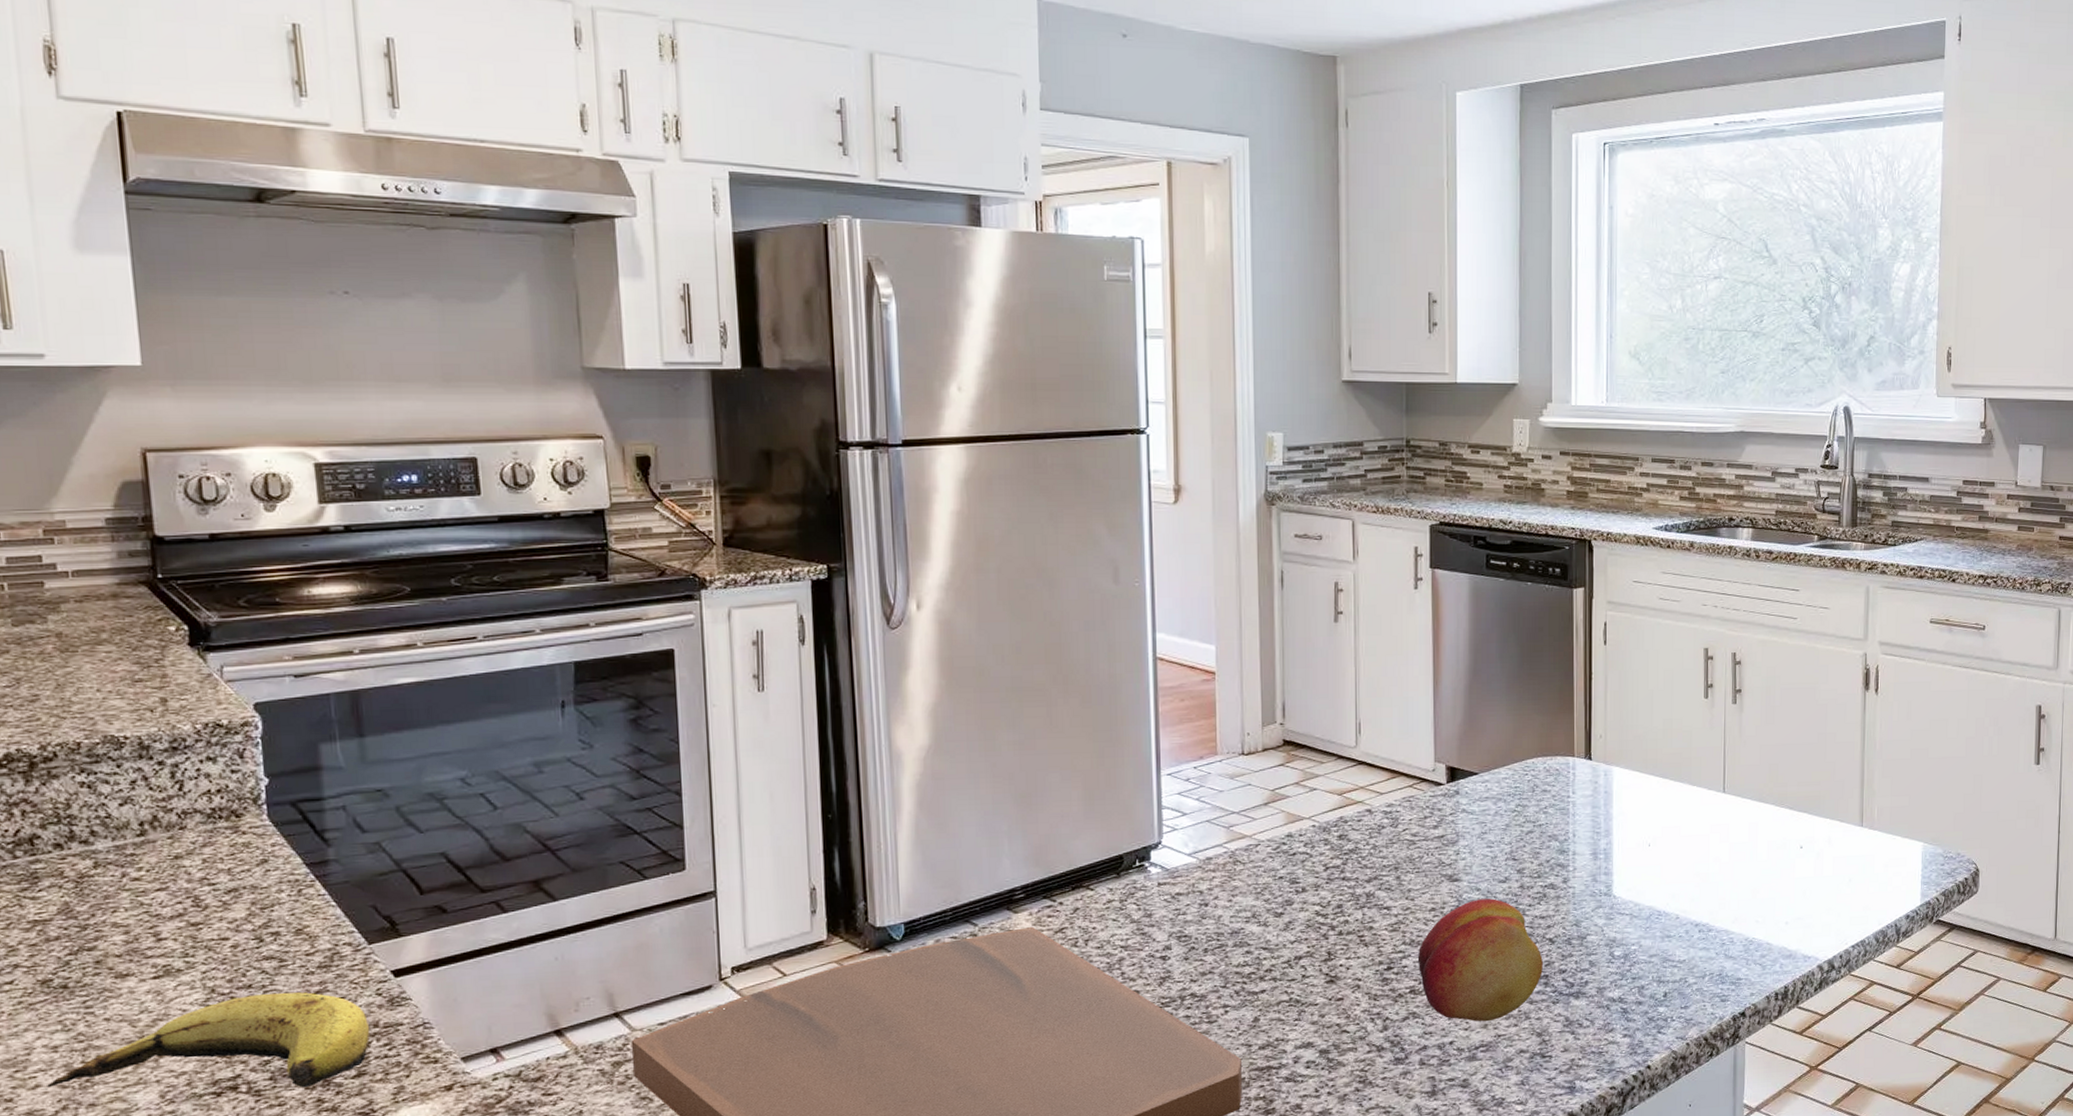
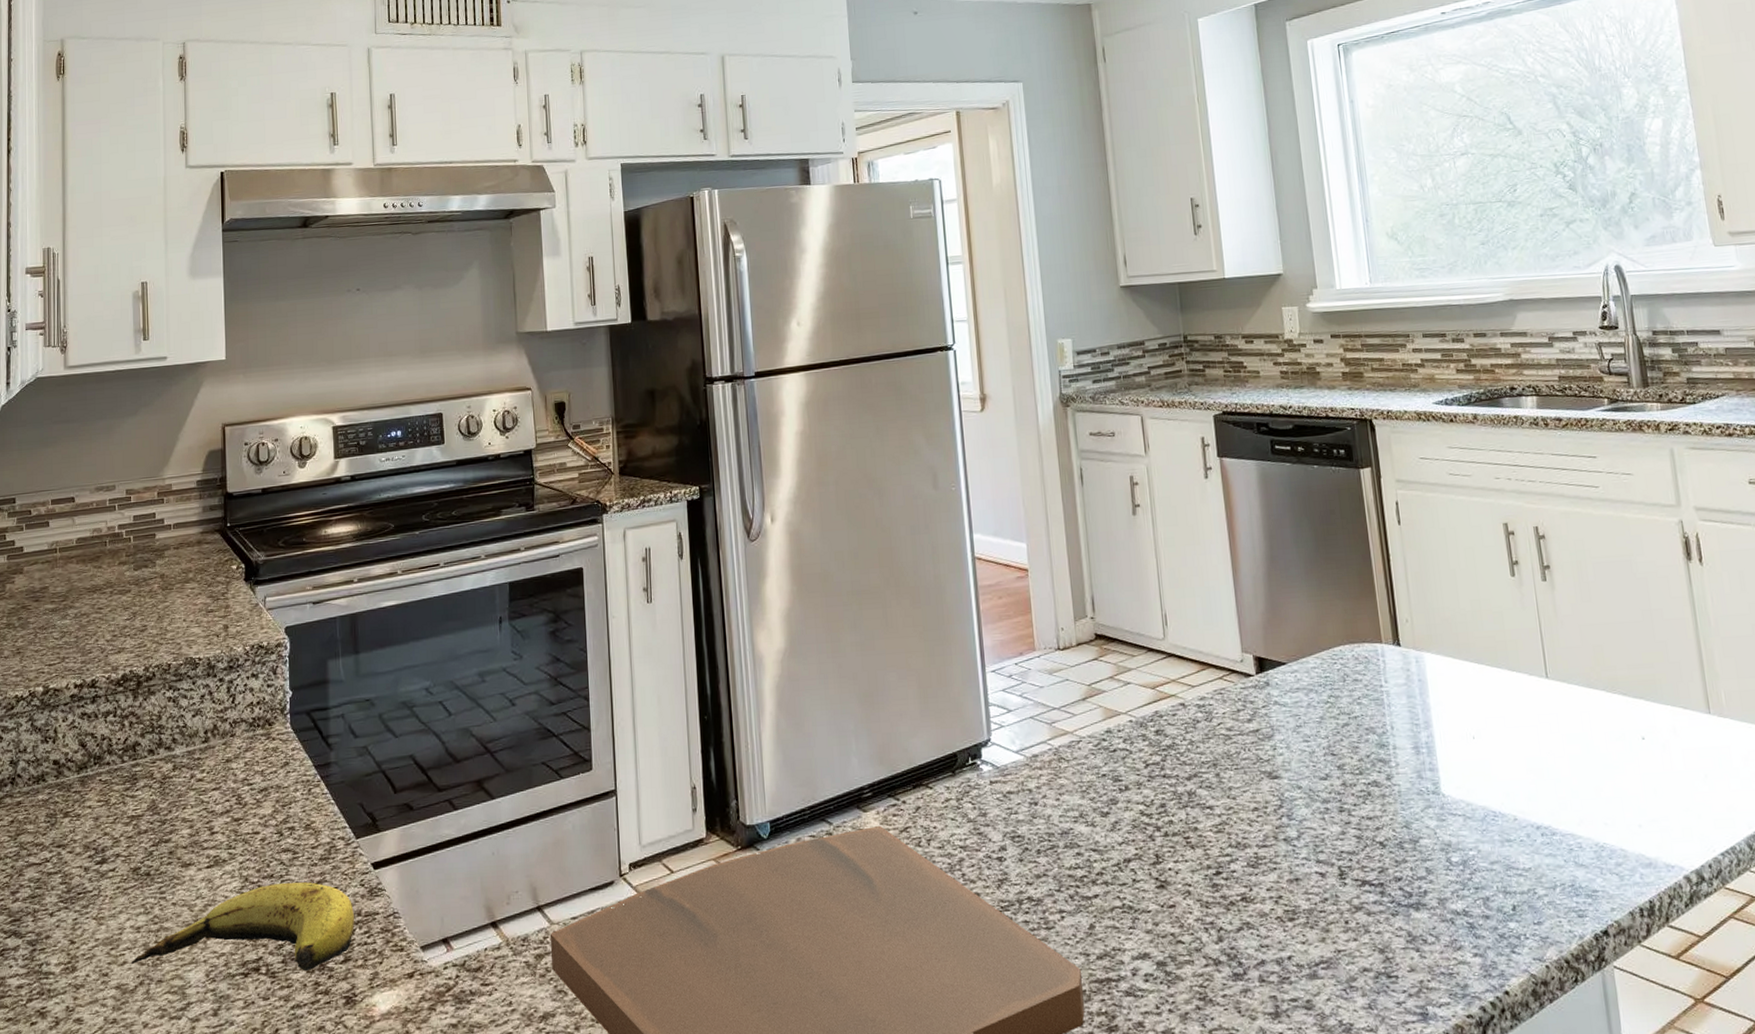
fruit: present [1417,898,1543,1022] -> none [1245,797,1377,935]

